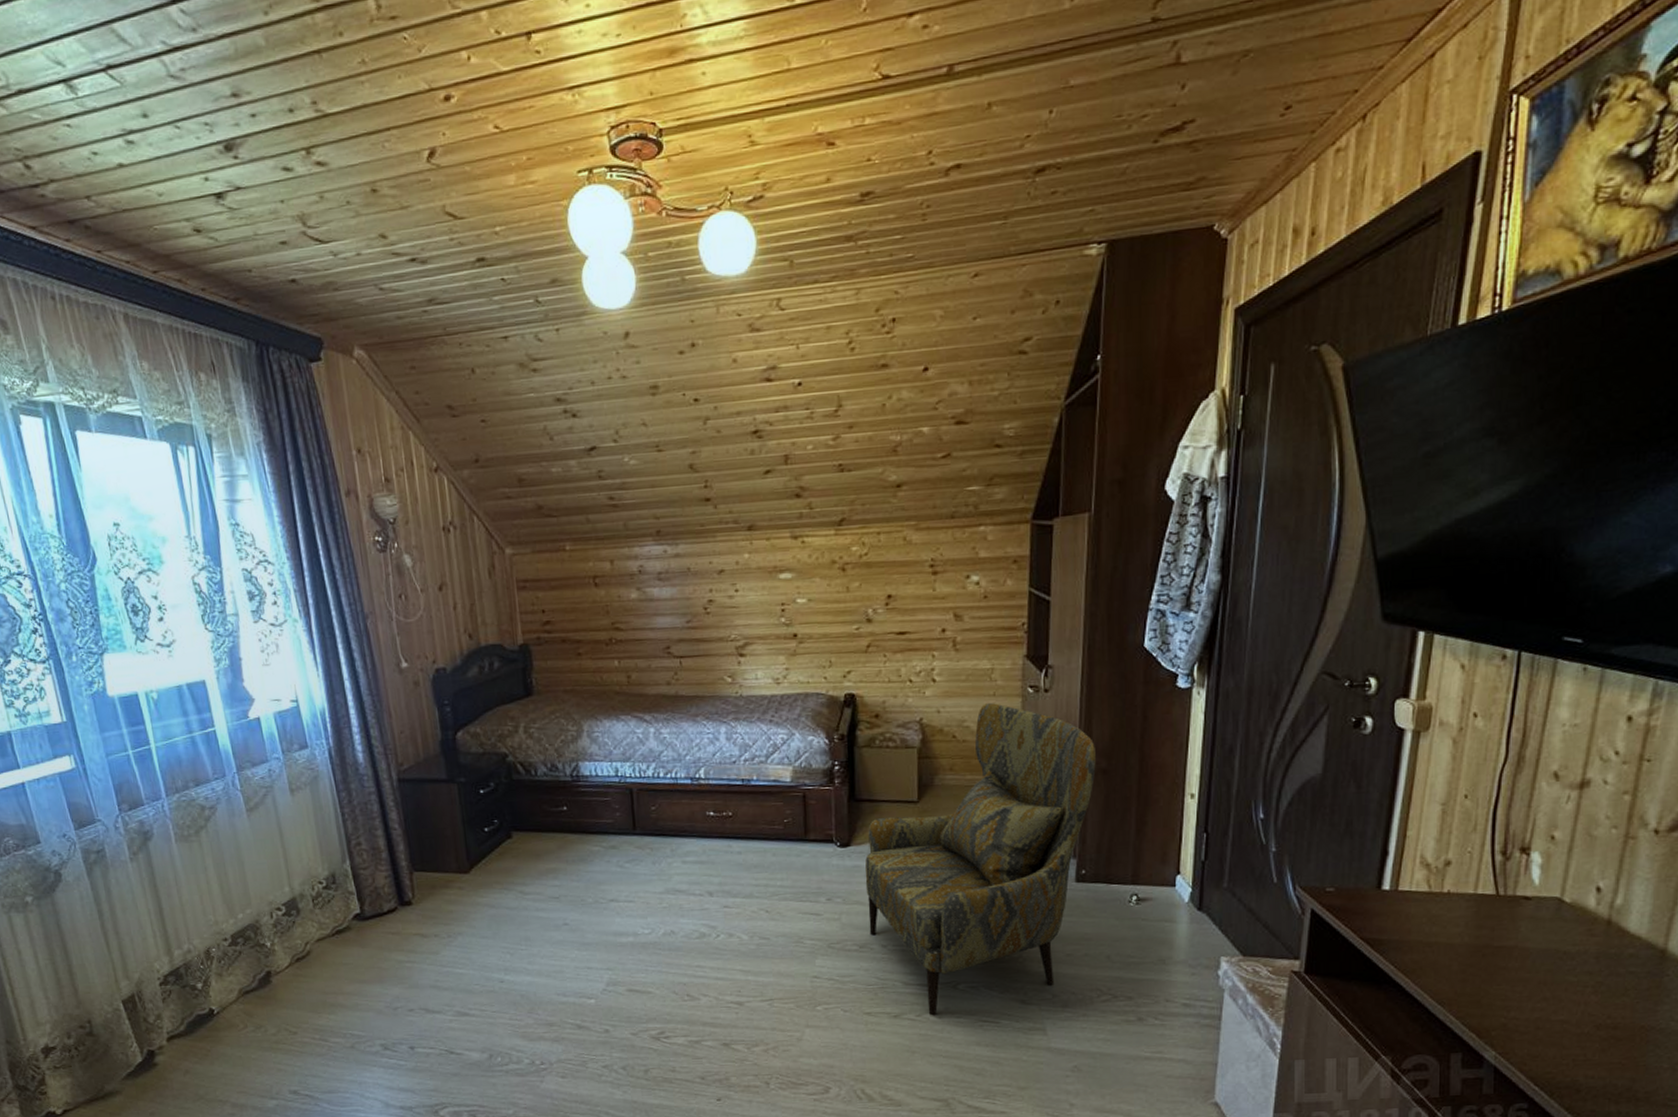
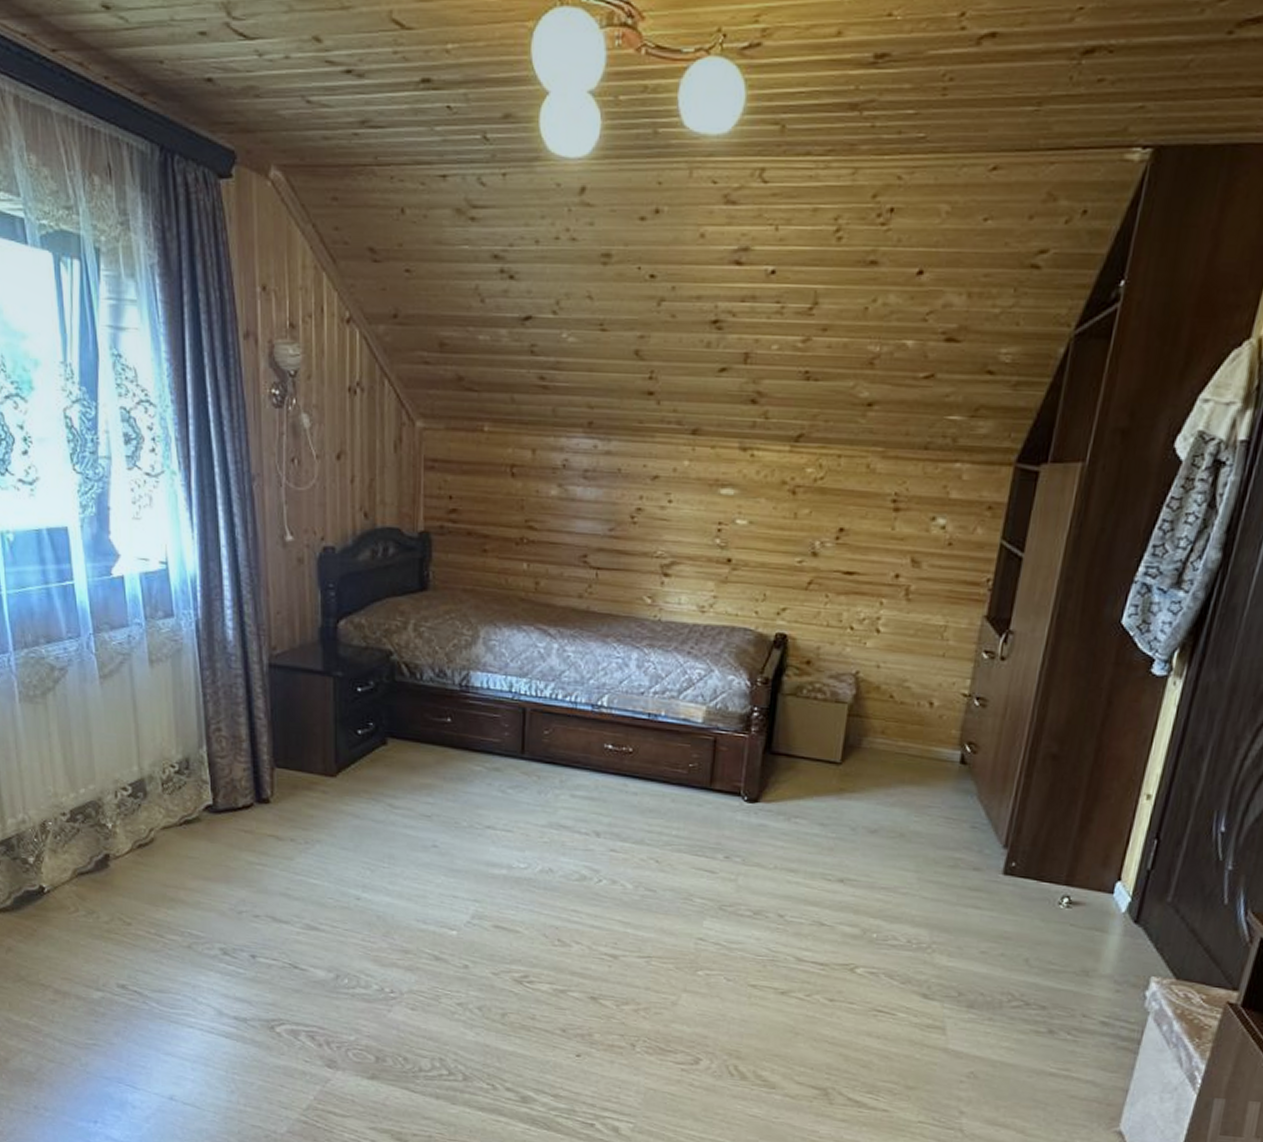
armchair: present [864,703,1096,1016] -> none [767,664,1049,998]

